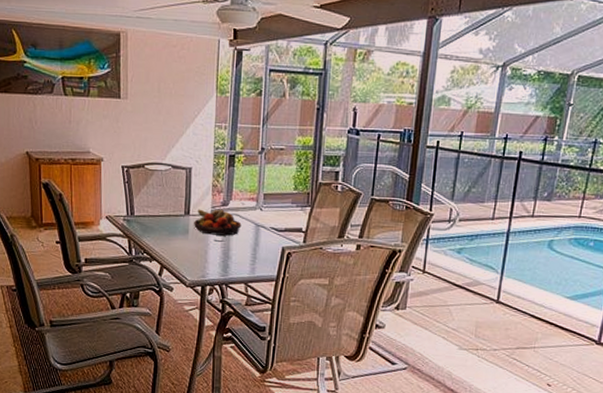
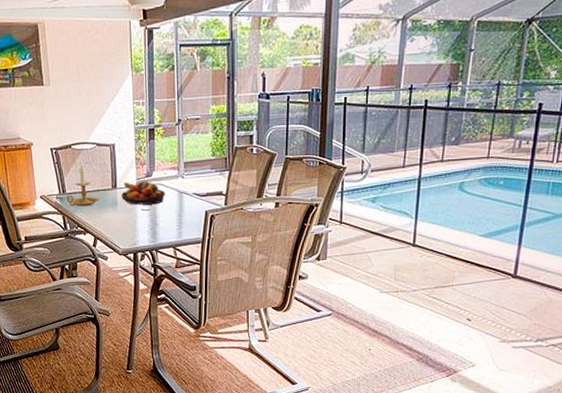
candle holder: none [134,189,170,232] -> present [66,167,100,207]

